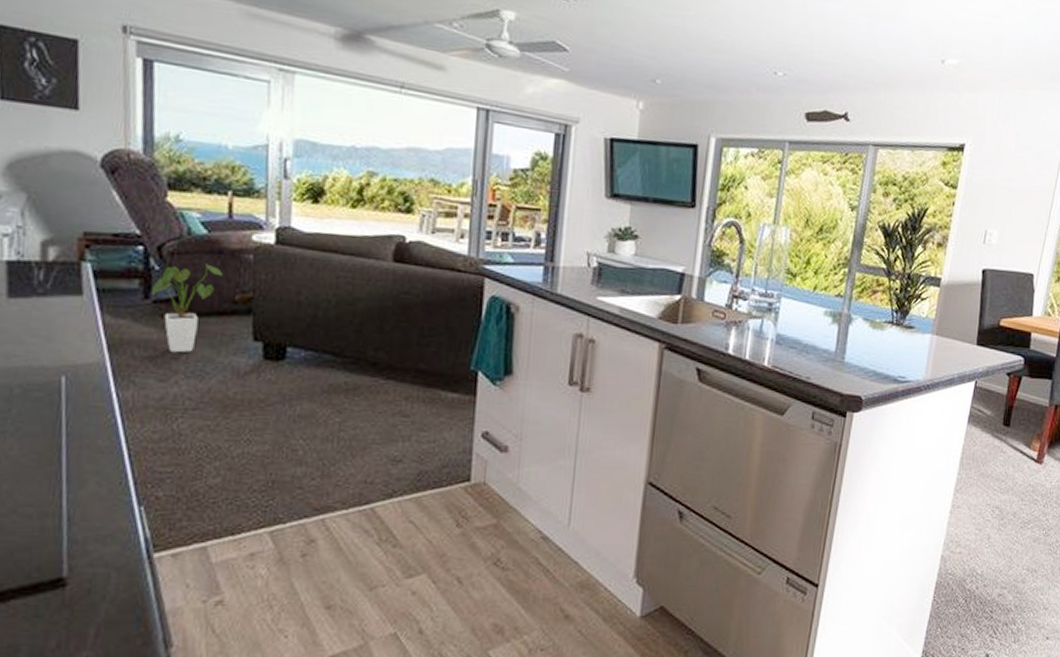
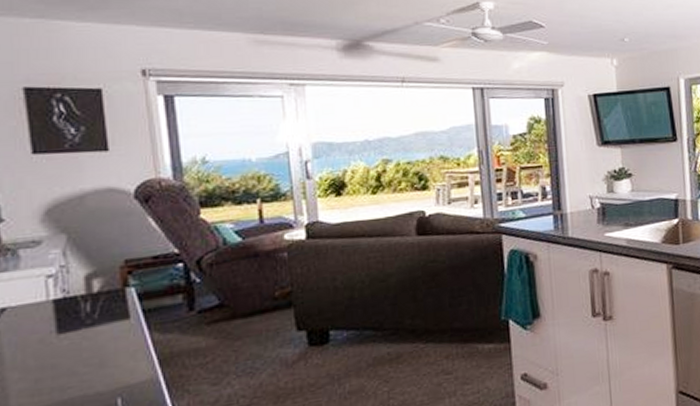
house plant: present [152,264,222,353] -> none [196,268,260,357]

